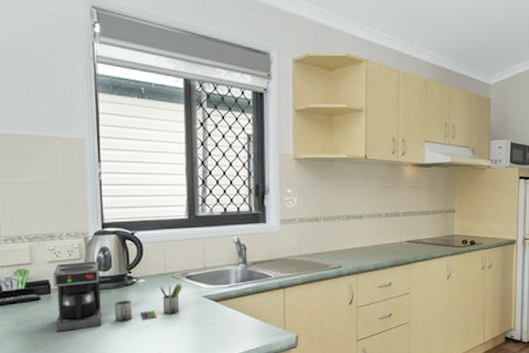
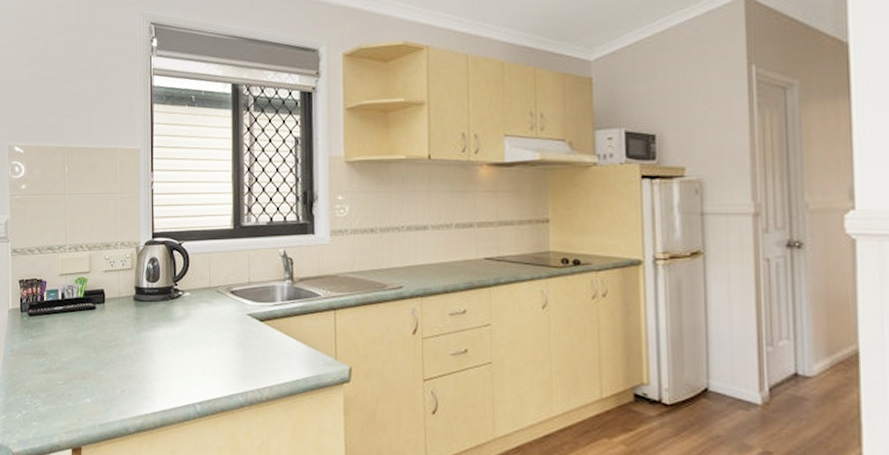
coffee maker: present [53,262,182,332] -> none [108,272,226,343]

